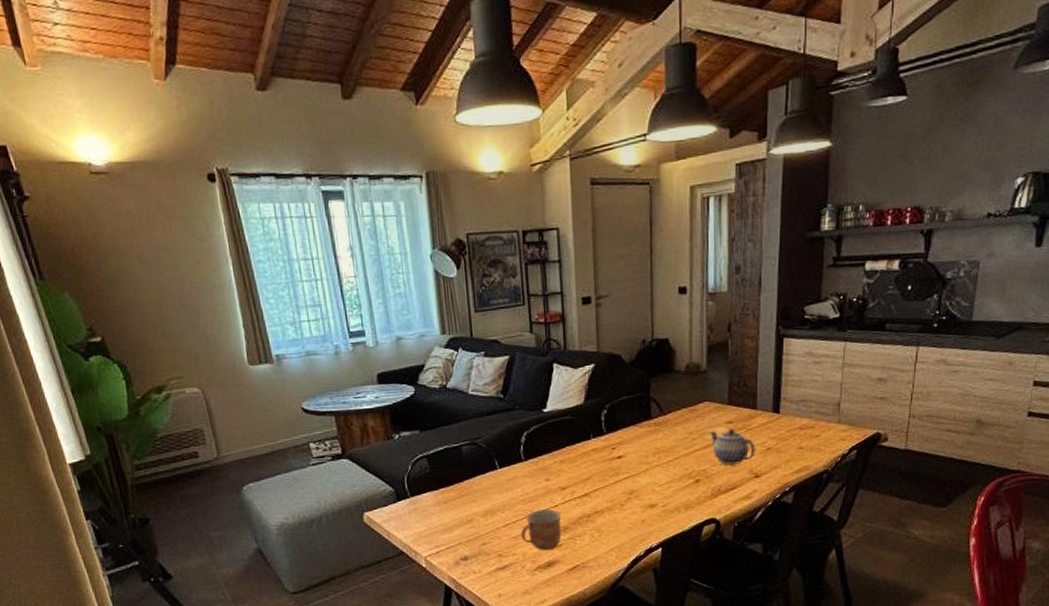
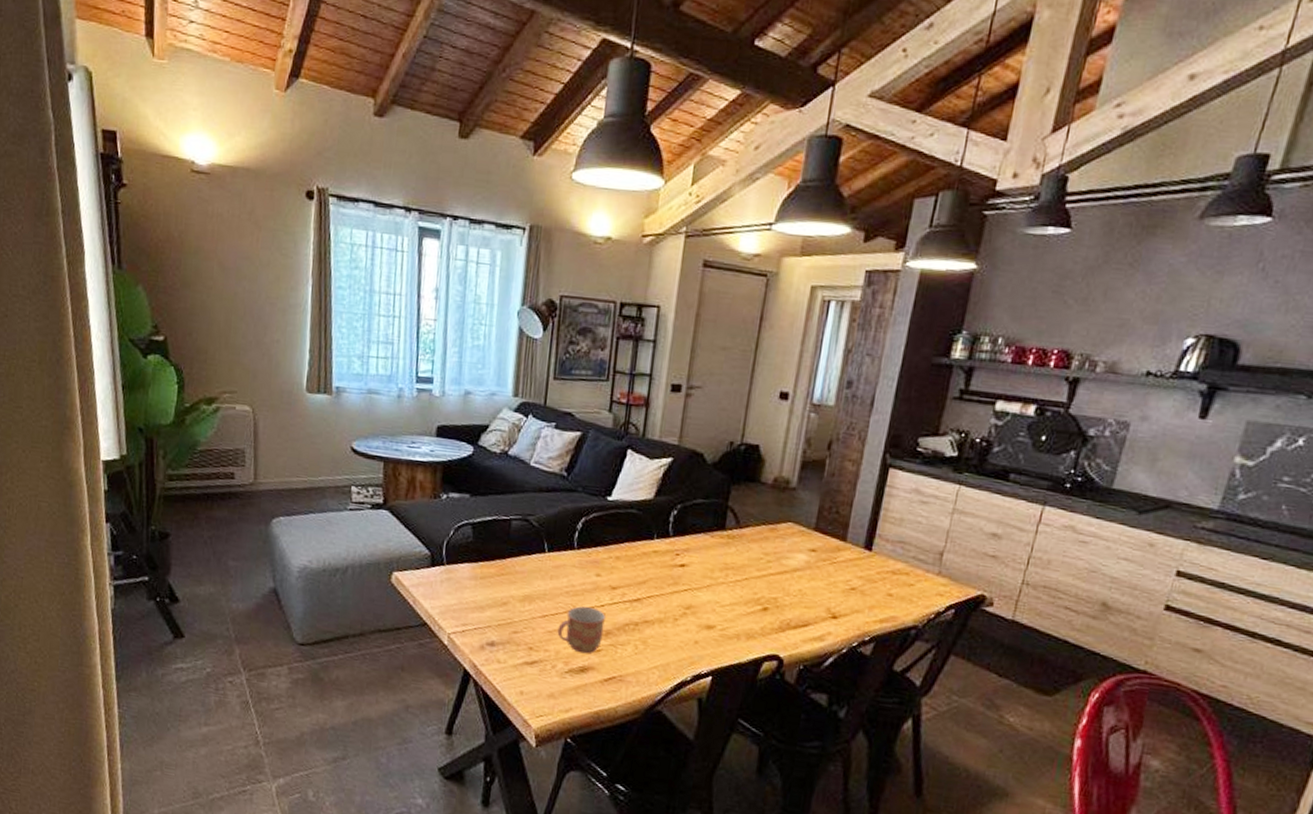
teapot: present [709,428,756,465] -> none [787,556,838,599]

